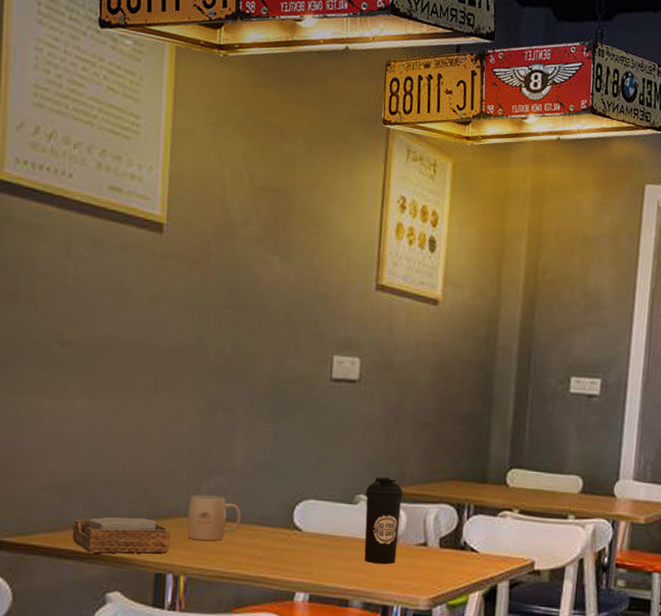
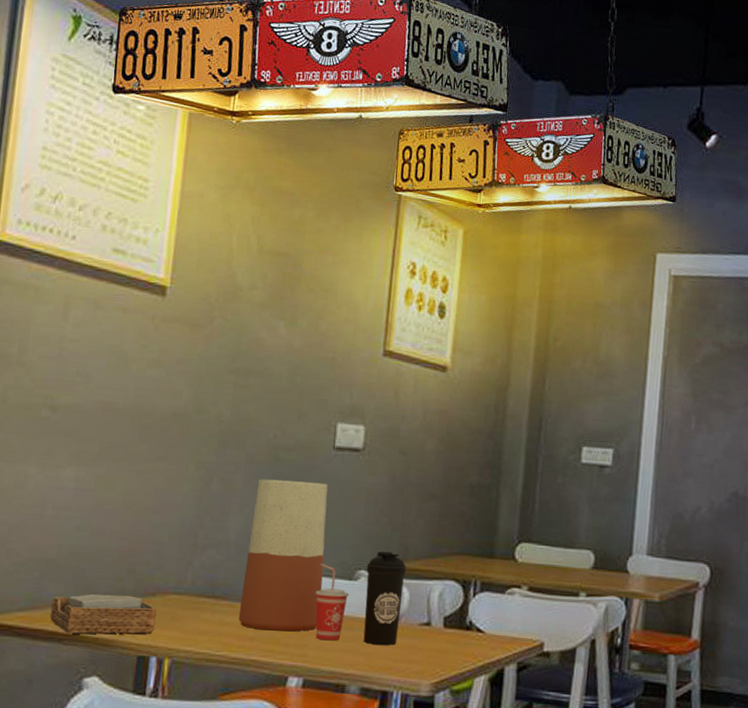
mug: present [187,495,242,541] -> none [174,570,235,621]
vase: none [246,409,327,551] -> present [238,479,329,632]
beverage cup: none [318,488,350,560] -> present [315,563,350,641]

